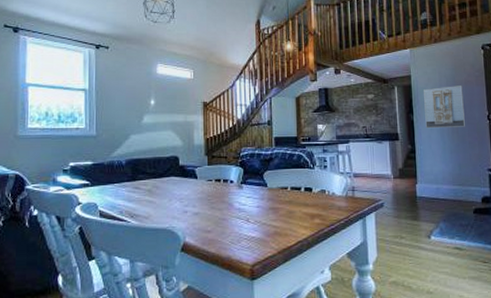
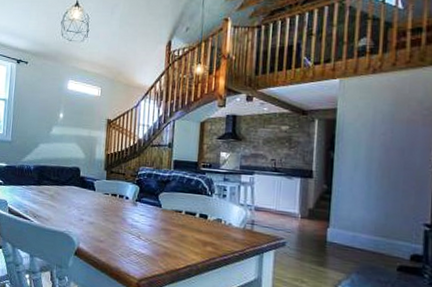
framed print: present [424,86,465,129] -> none [348,124,403,172]

